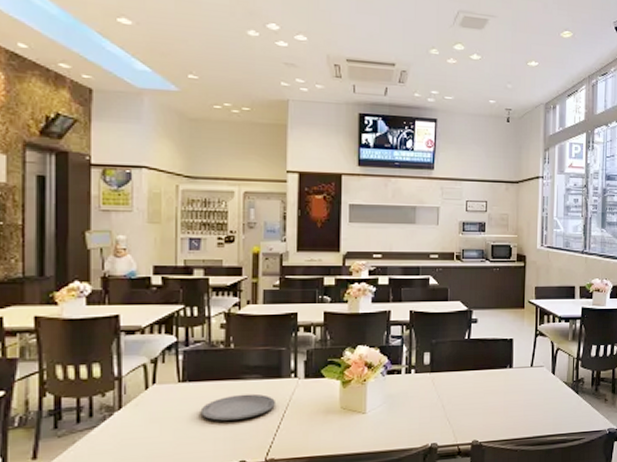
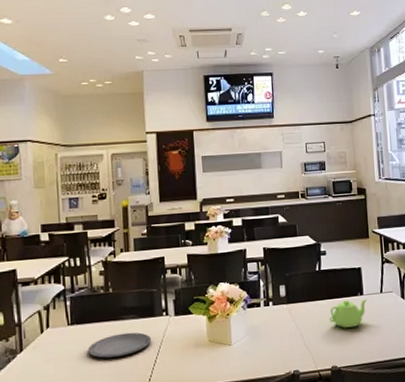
teapot: none [474,372,517,402] -> present [329,299,368,328]

